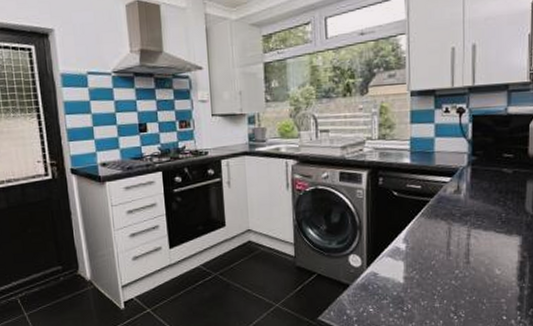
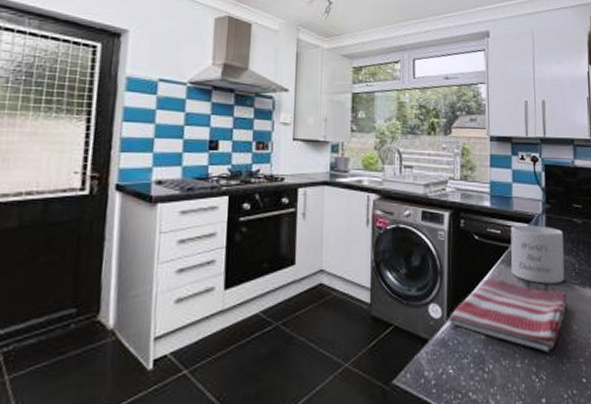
dish towel: none [368,230,491,294] -> present [448,278,567,352]
mug: none [431,178,491,233] -> present [510,225,565,284]

